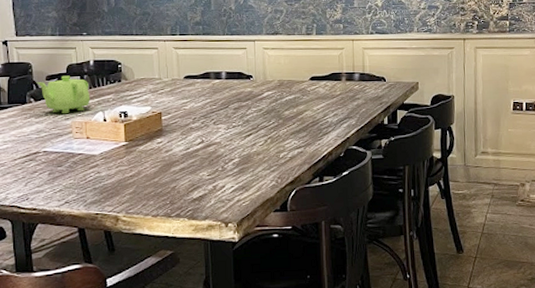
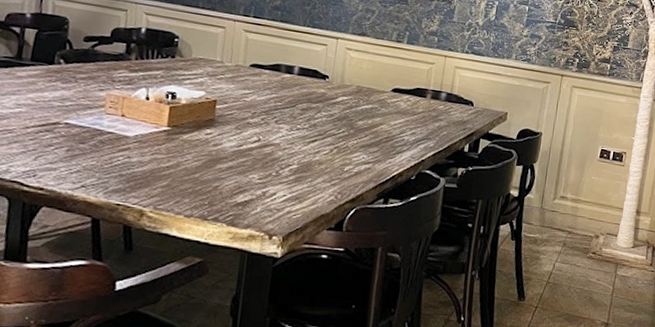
teapot: present [36,75,90,114] -> none [70,39,136,84]

